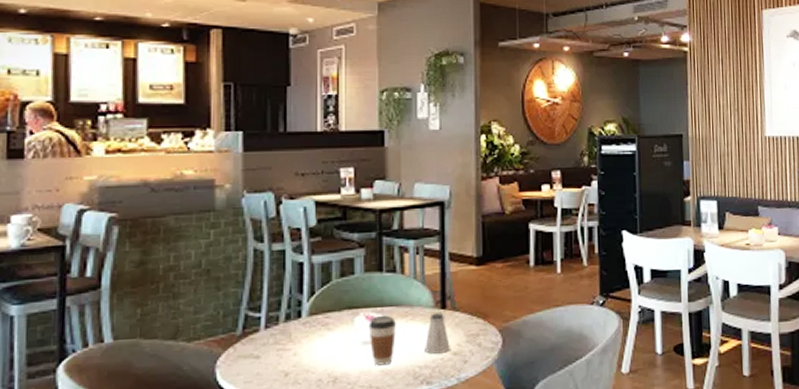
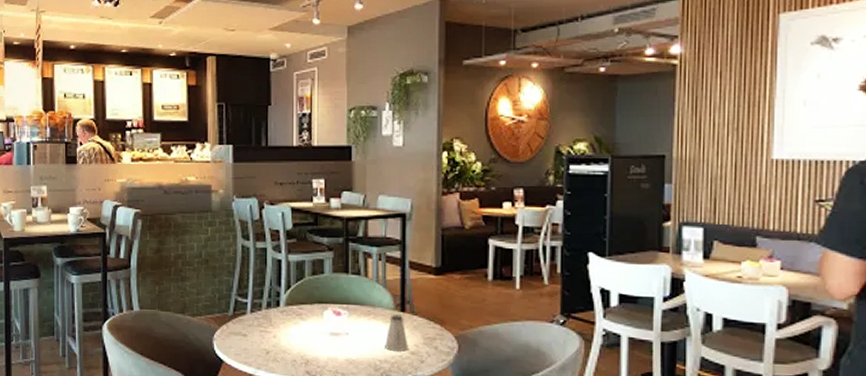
coffee cup: present [368,315,396,366] -> none [335,311,359,356]

